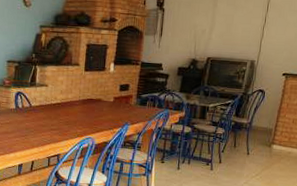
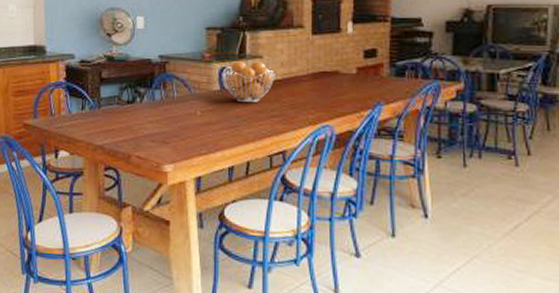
fruit basket: none [17,88,56,119] -> present [222,60,276,103]

